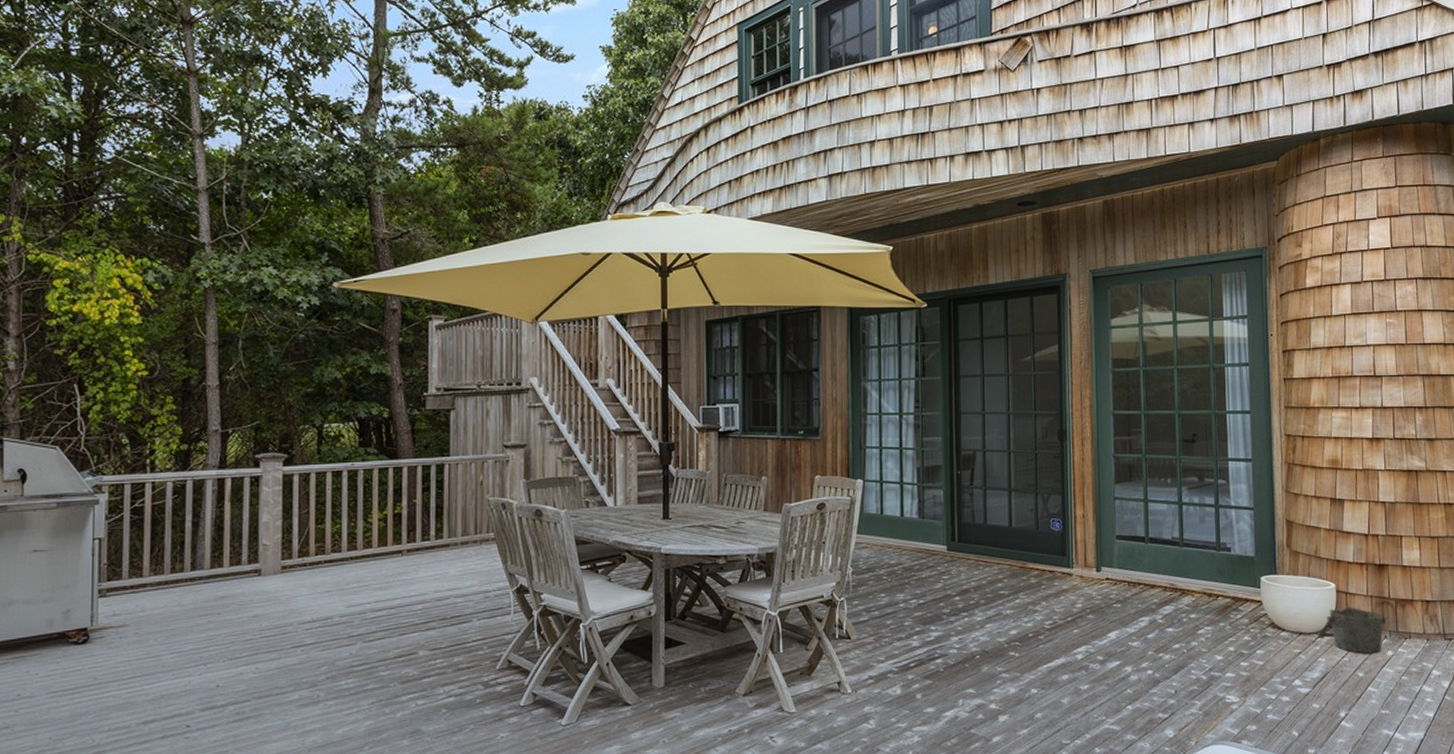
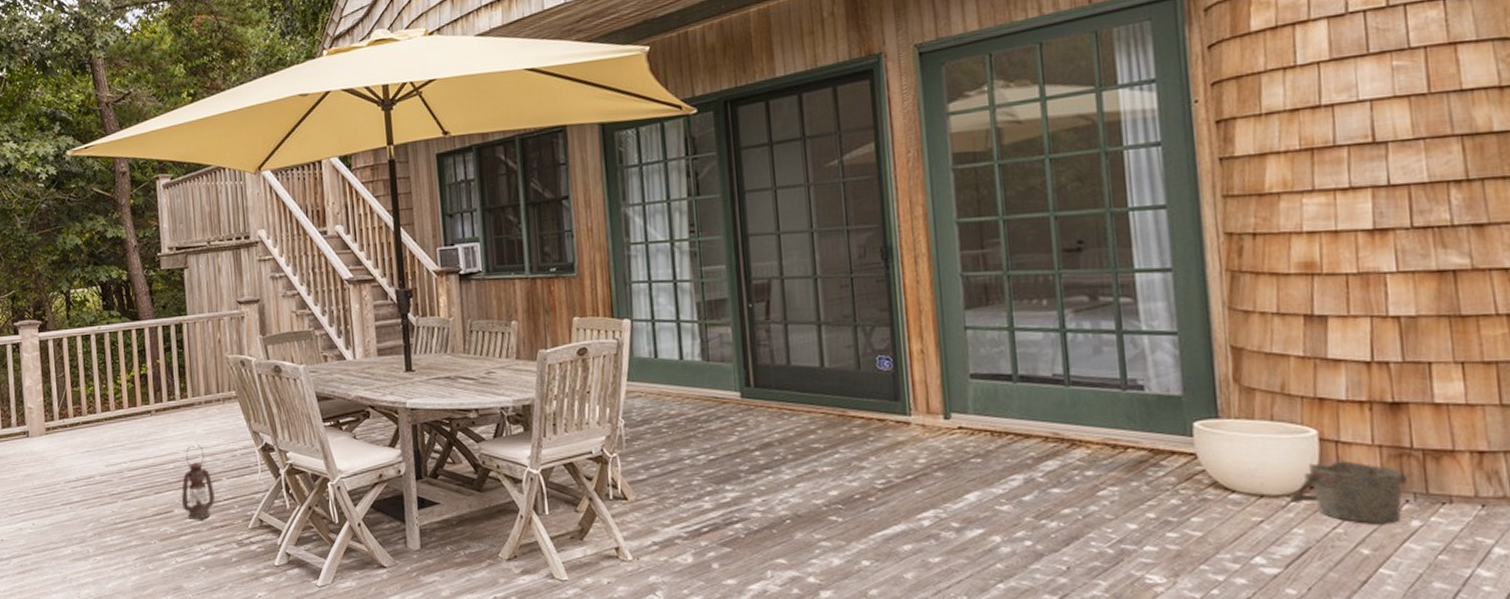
lantern: none [427,586,463,662] -> present [181,445,215,521]

